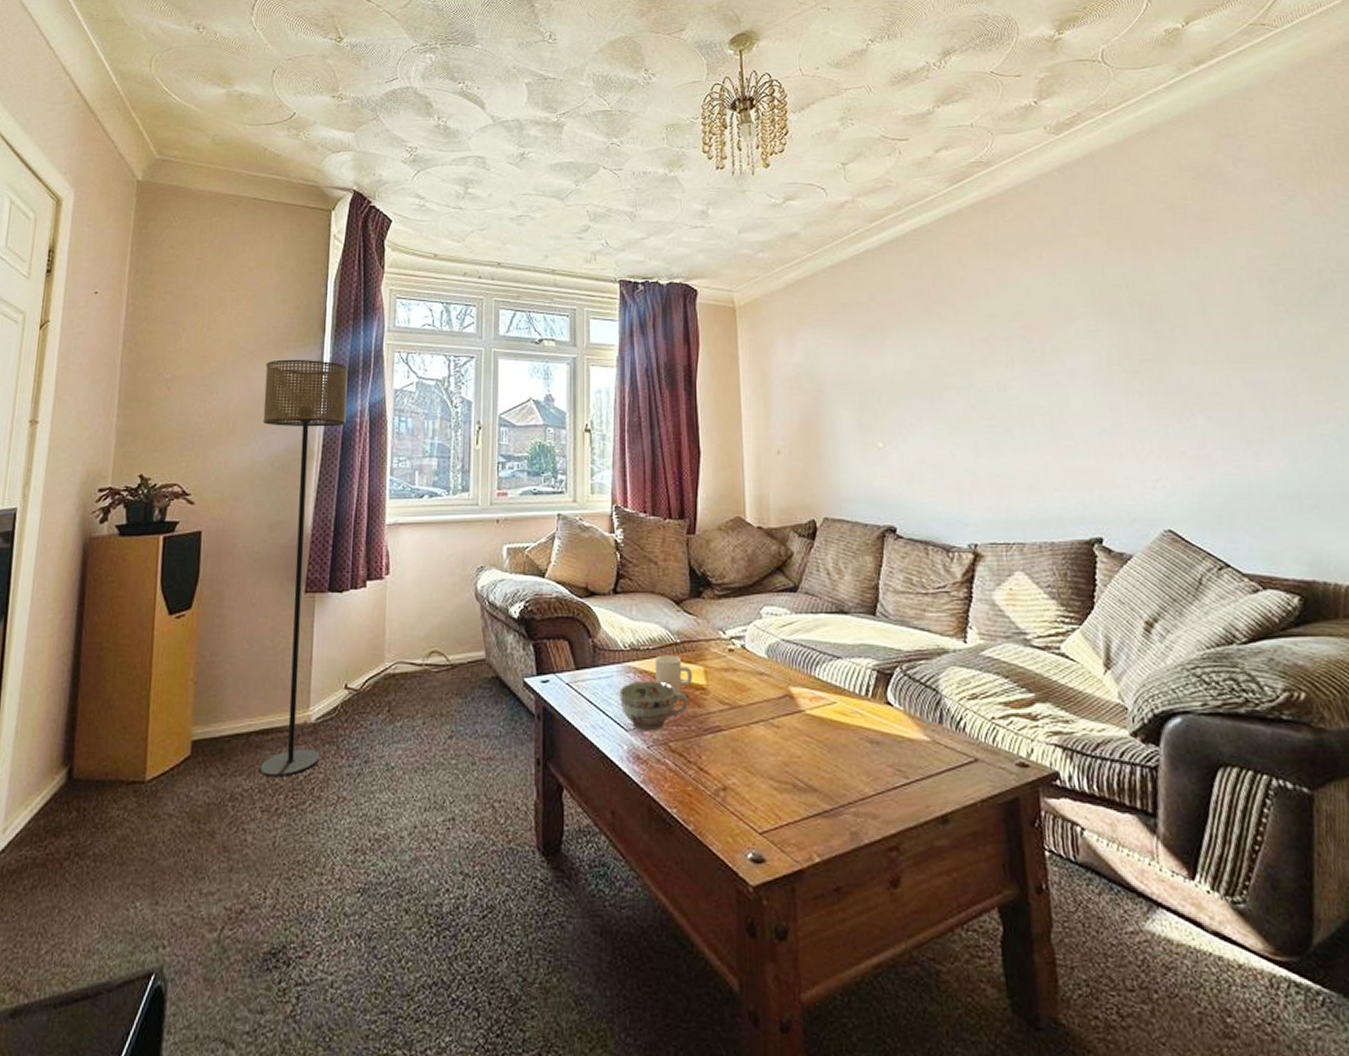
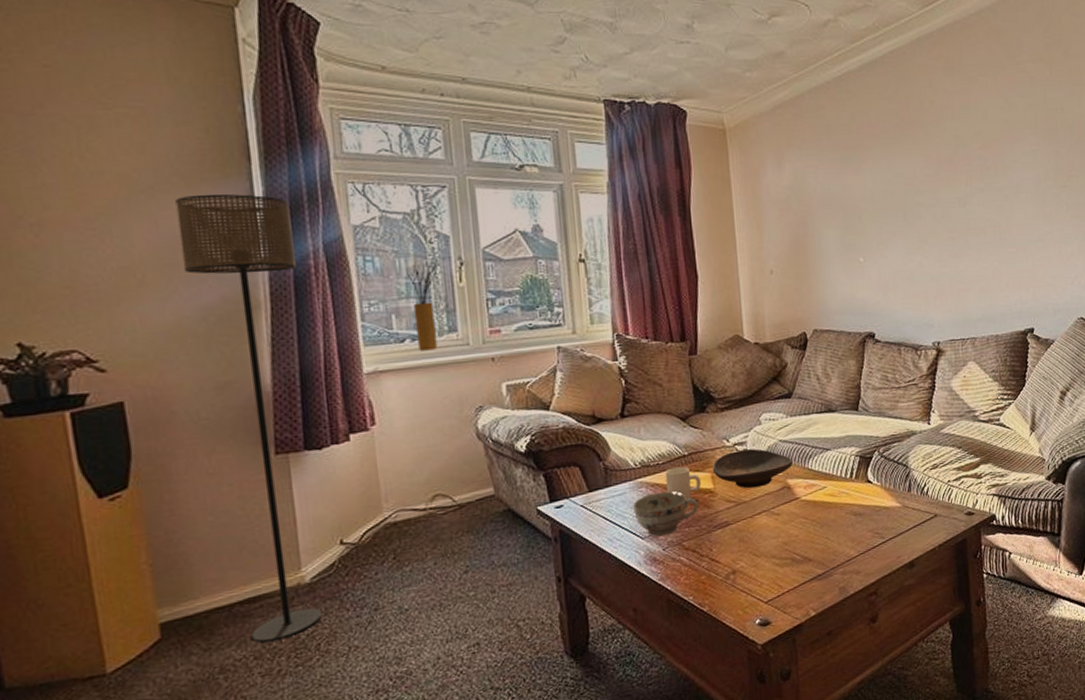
vase: none [433,424,458,508] -> present [408,261,437,351]
decorative bowl: none [705,644,797,691] -> present [712,448,793,489]

